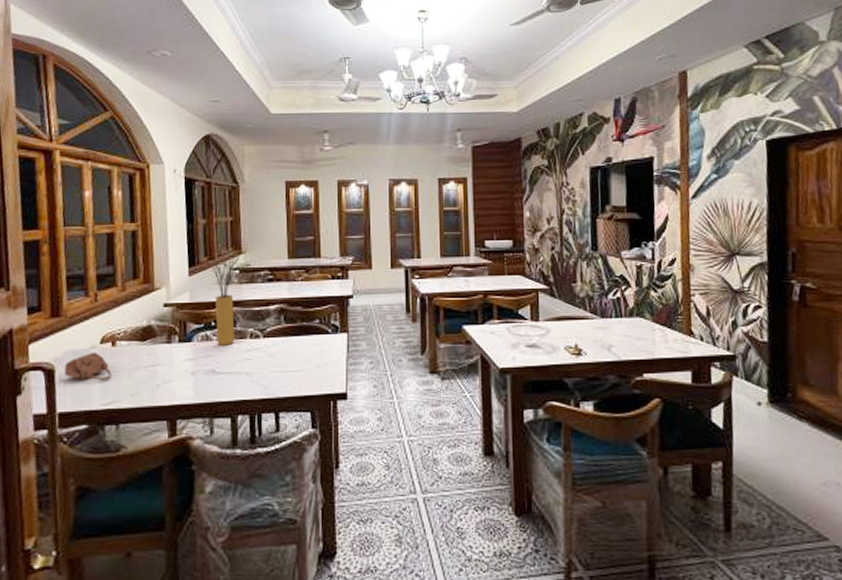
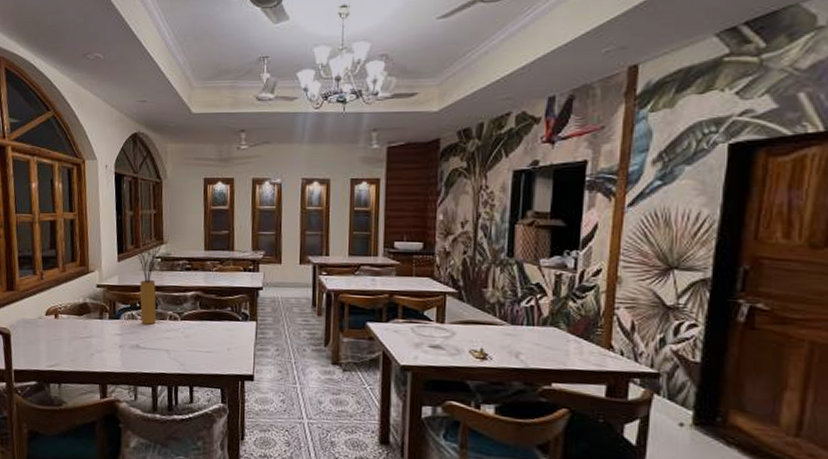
handbag: present [63,352,112,381] -> none [17,322,55,347]

